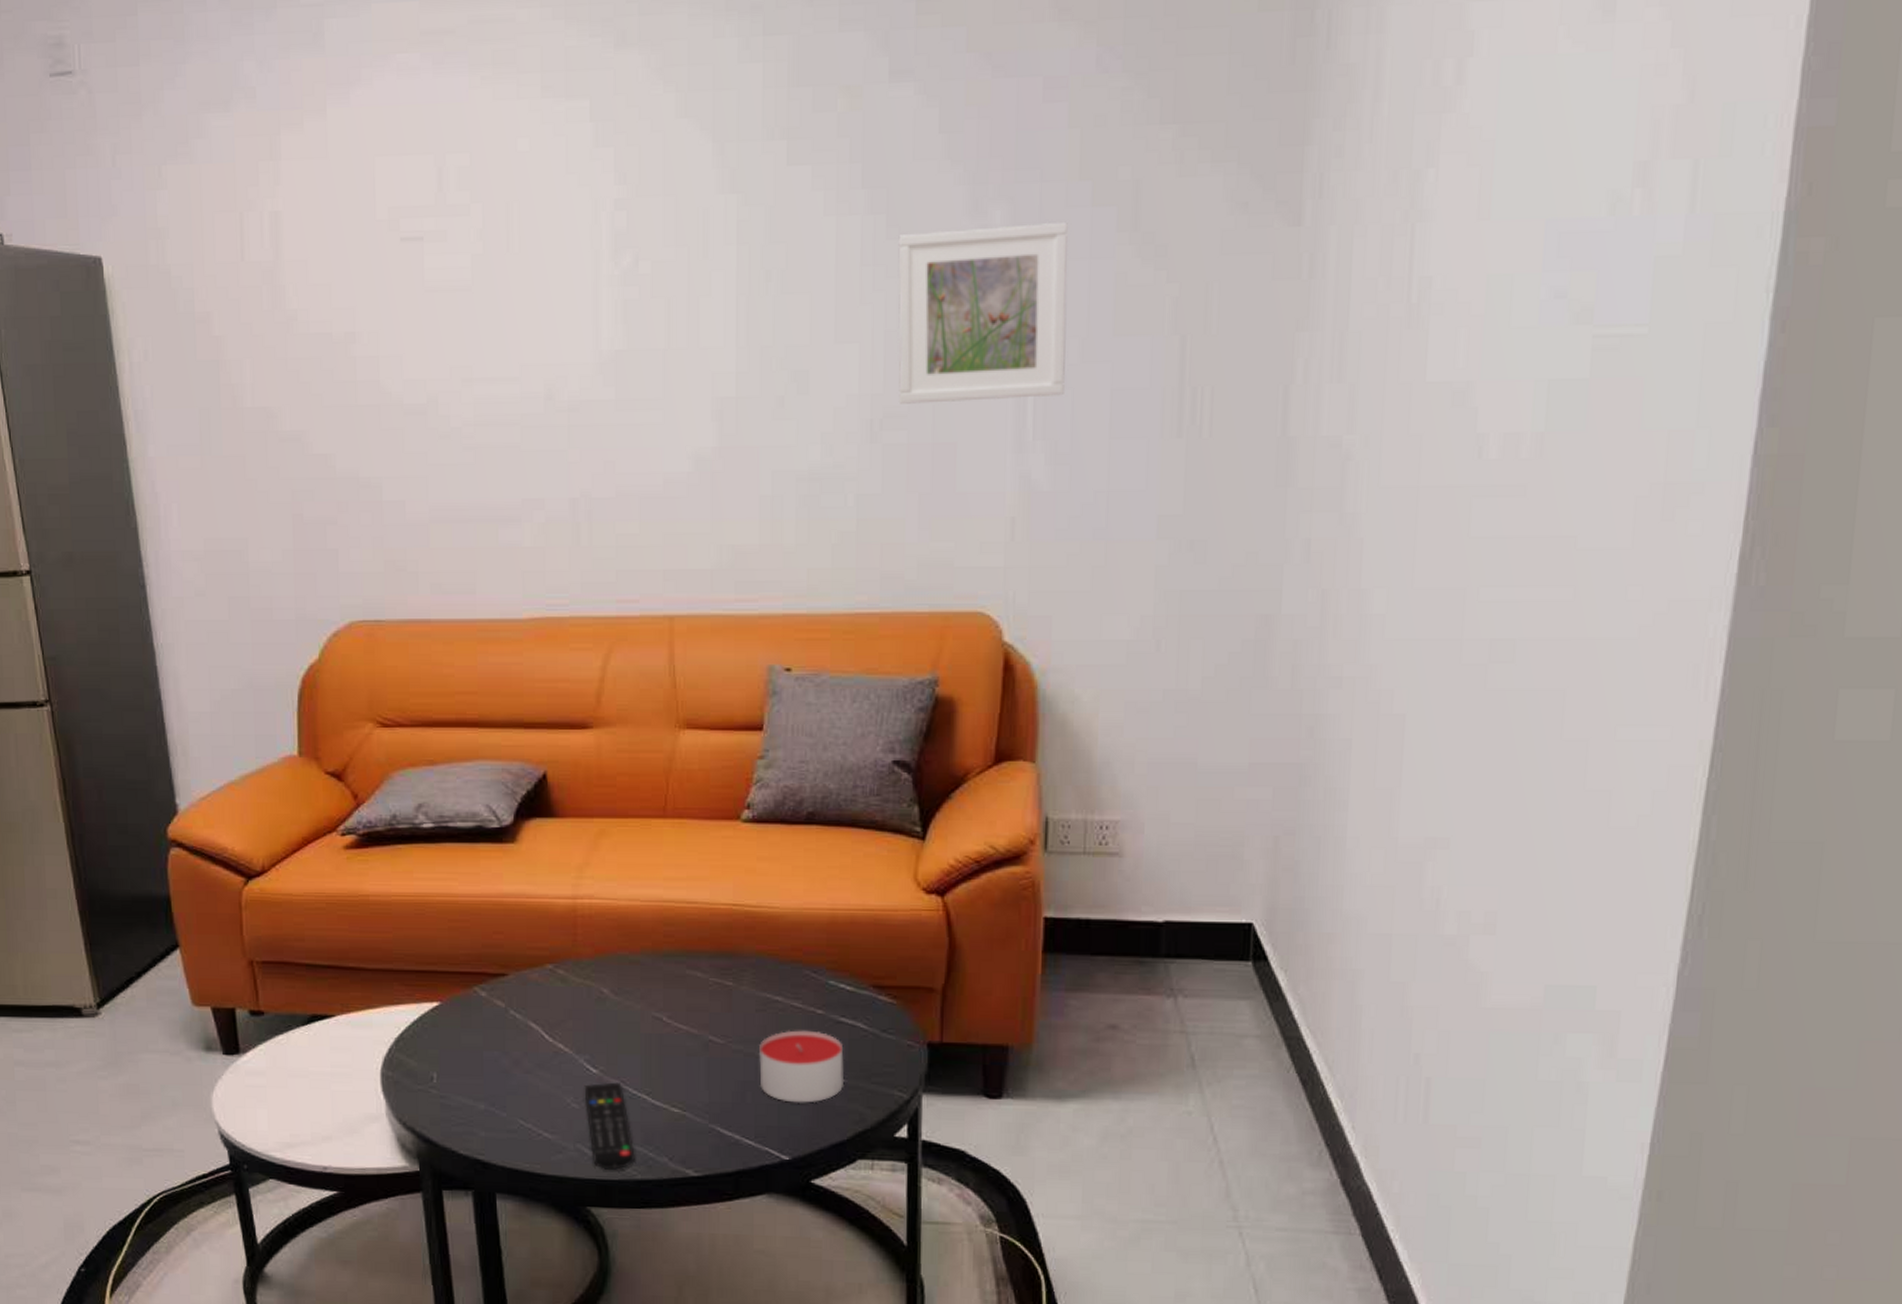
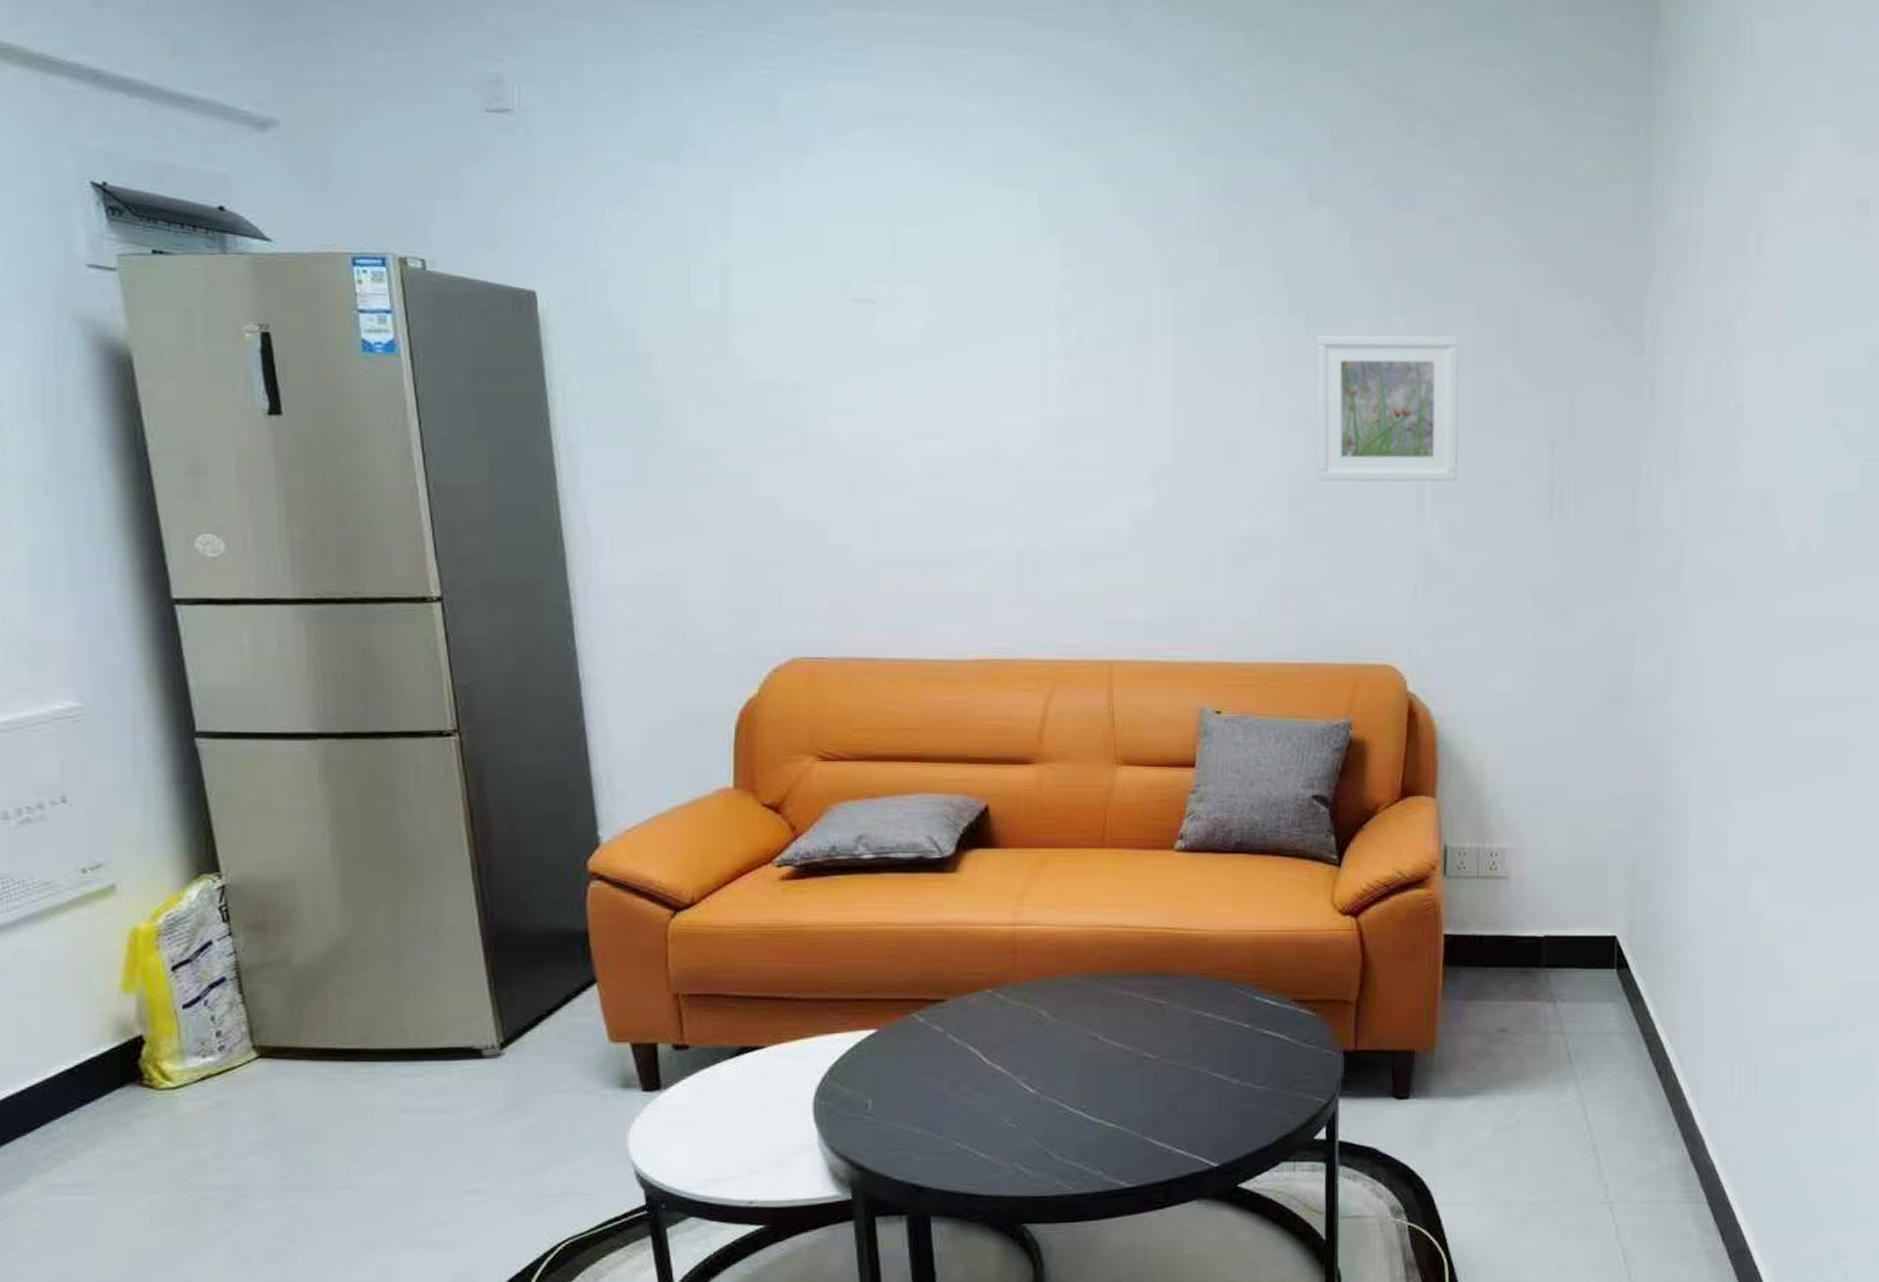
remote control: present [584,1082,635,1170] -> none [1021,1101,1071,1186]
candle: present [759,1030,845,1103] -> none [1190,1043,1269,1112]

